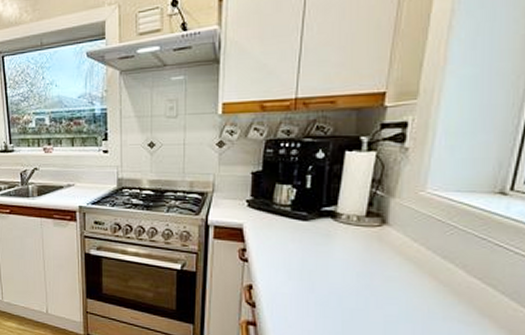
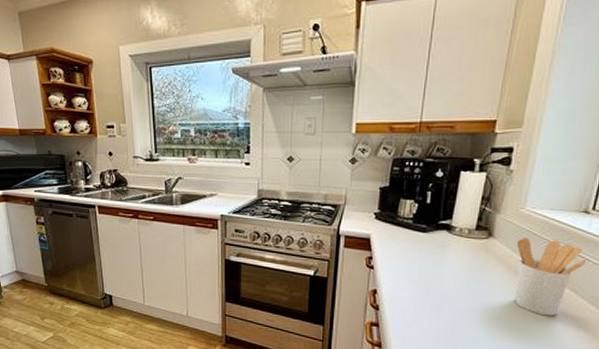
utensil holder: none [416,224,506,316] -> present [514,237,587,317]

